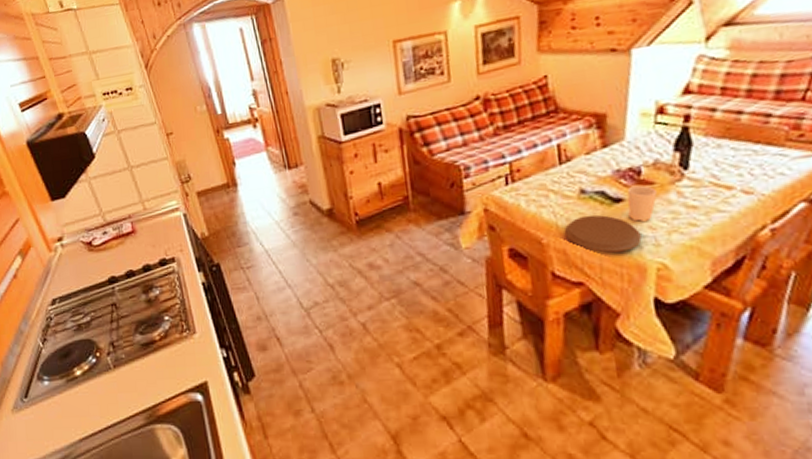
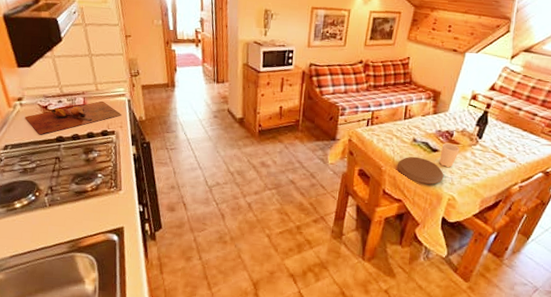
cutting board: none [68,221,179,279] -> present [25,101,122,135]

